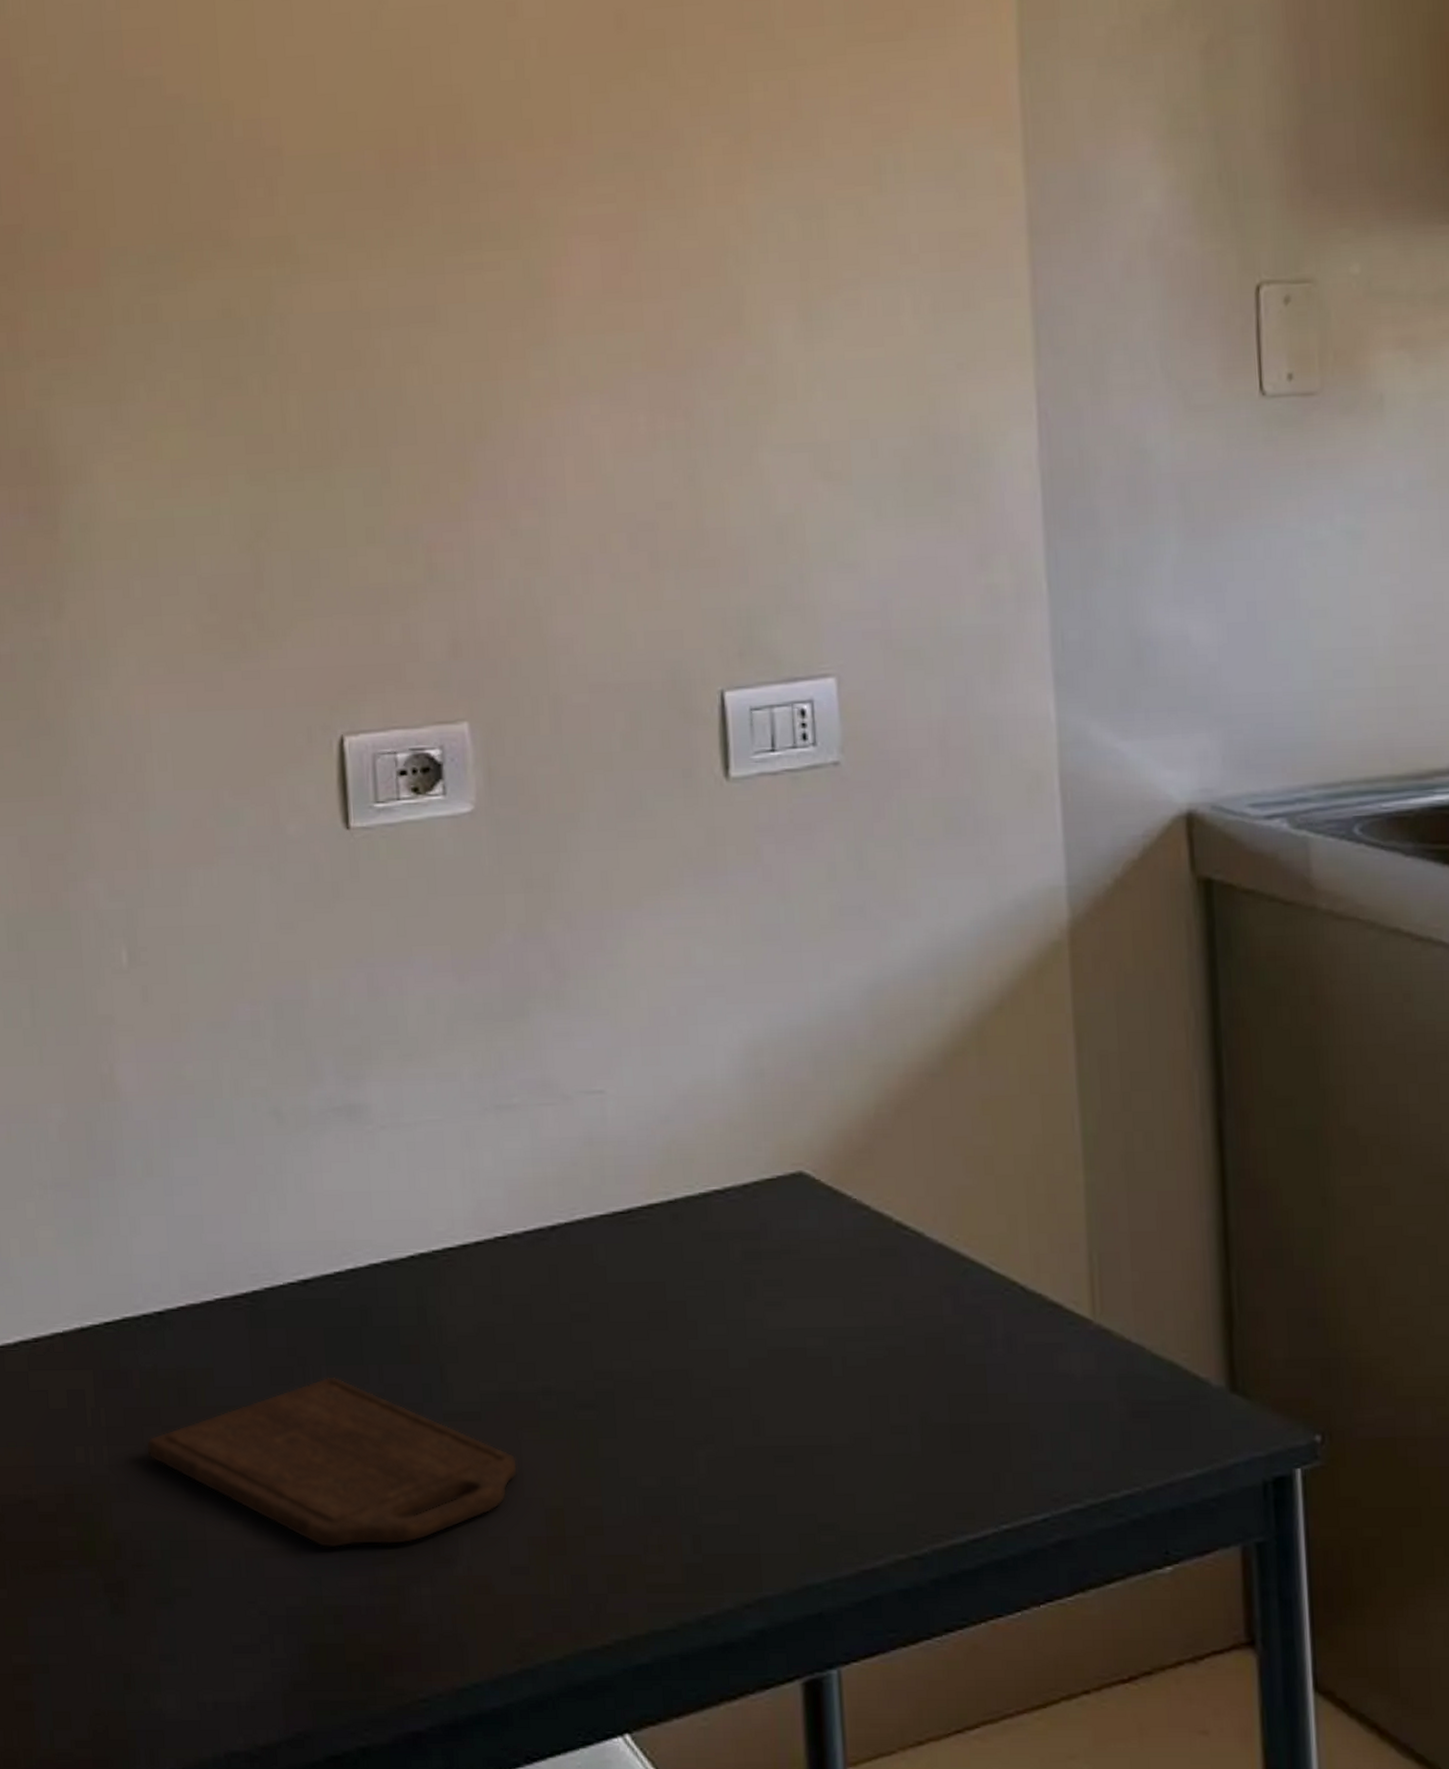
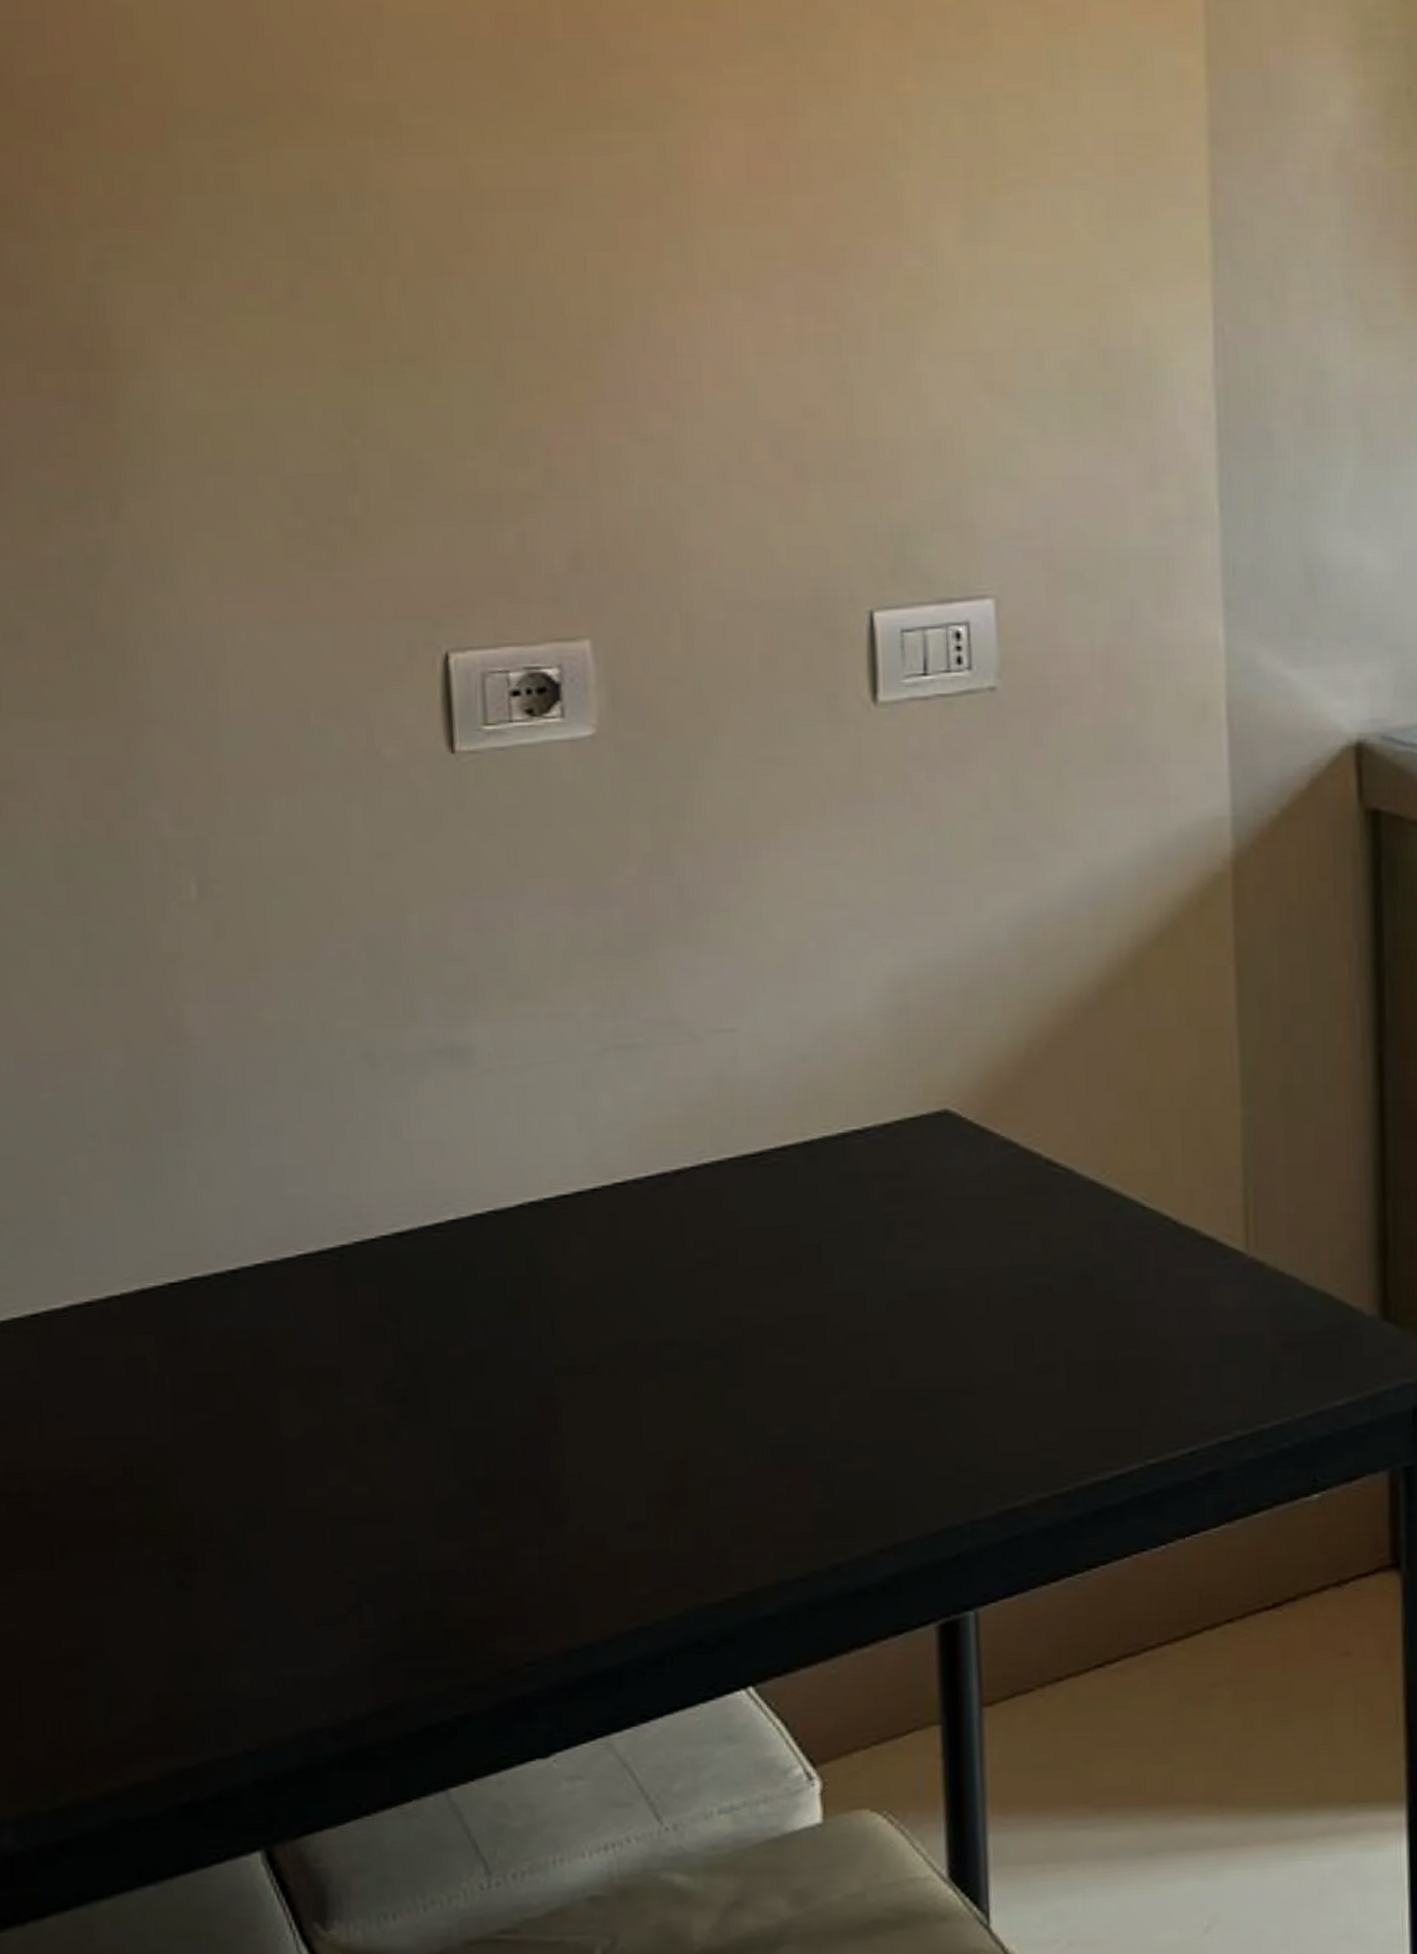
cutting board: present [146,1376,518,1548] -> none [217,1333,636,1512]

